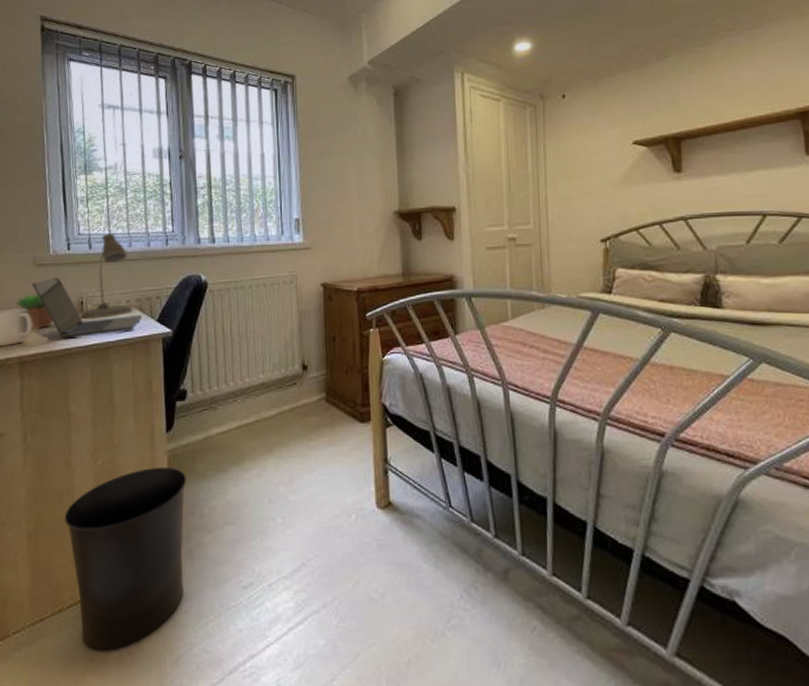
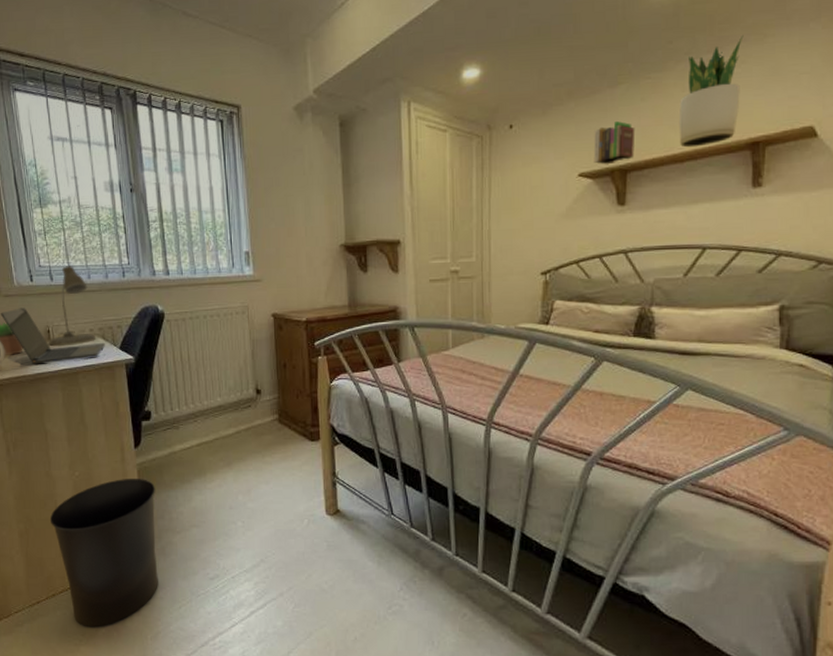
books: none [646,92,687,133] -> present [593,121,635,165]
planter: none [727,13,785,117] -> present [678,34,744,148]

